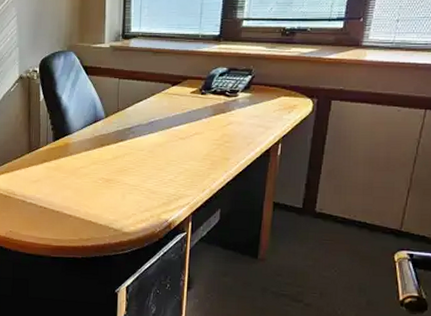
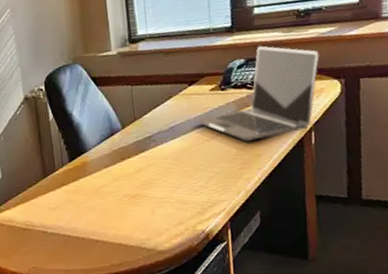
laptop: none [173,57,297,145] -> present [195,46,320,141]

